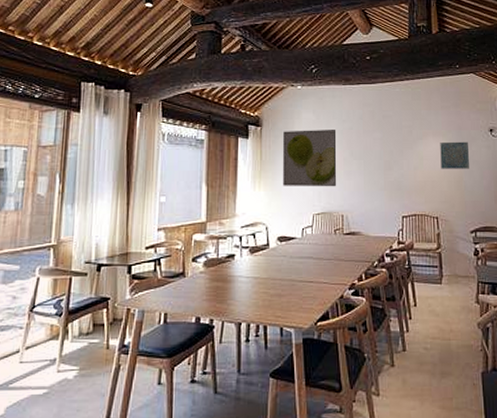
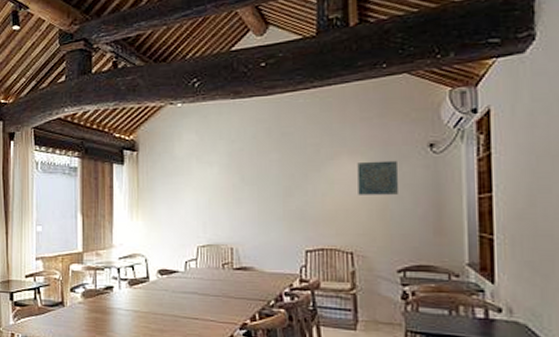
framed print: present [283,130,337,187] -> none [162,152,225,217]

